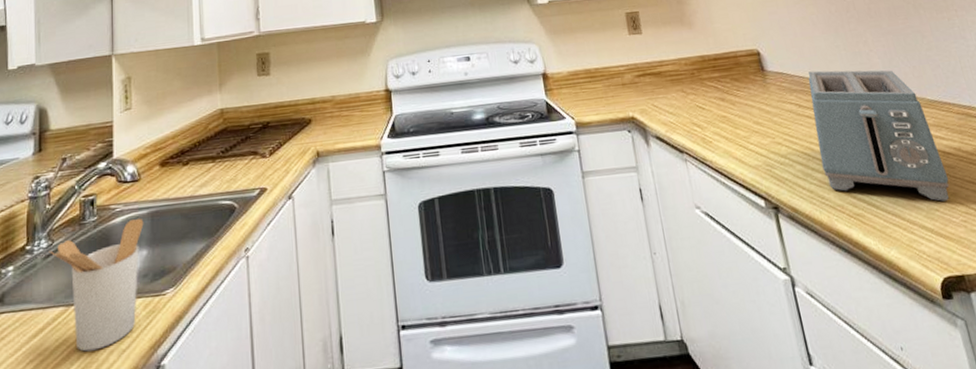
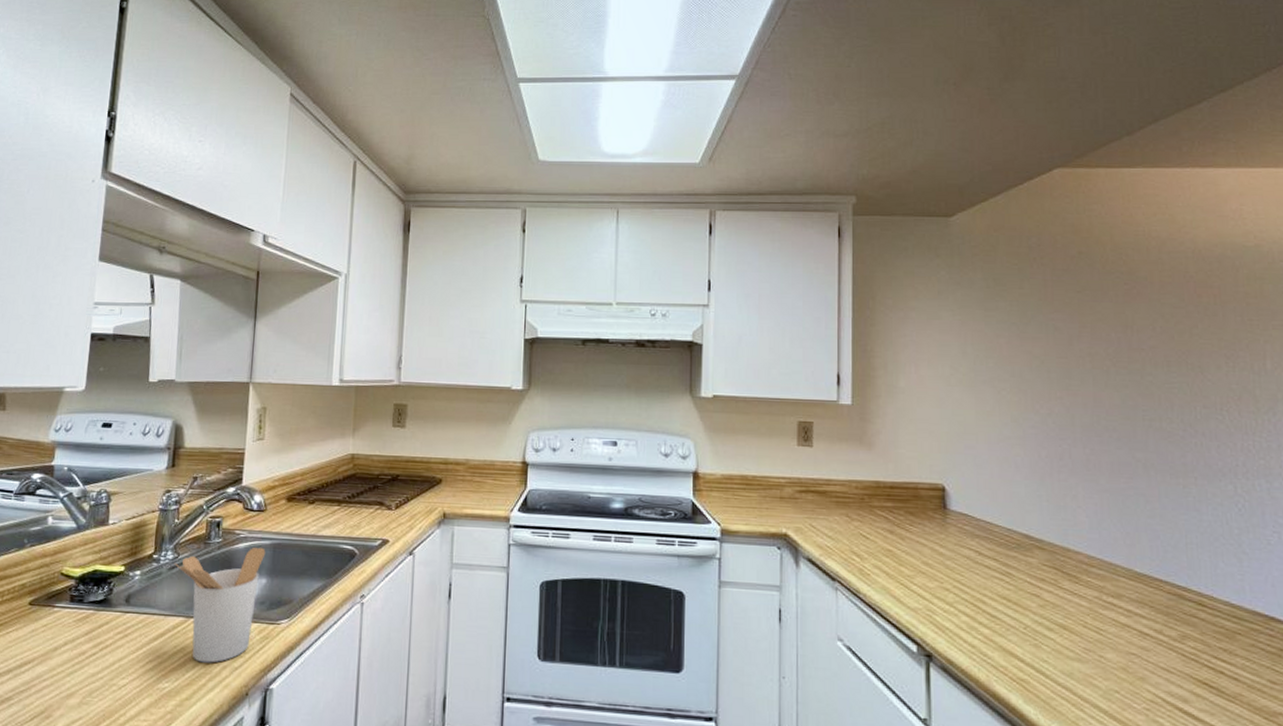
toaster: present [808,70,950,202] -> none [992,518,1140,684]

